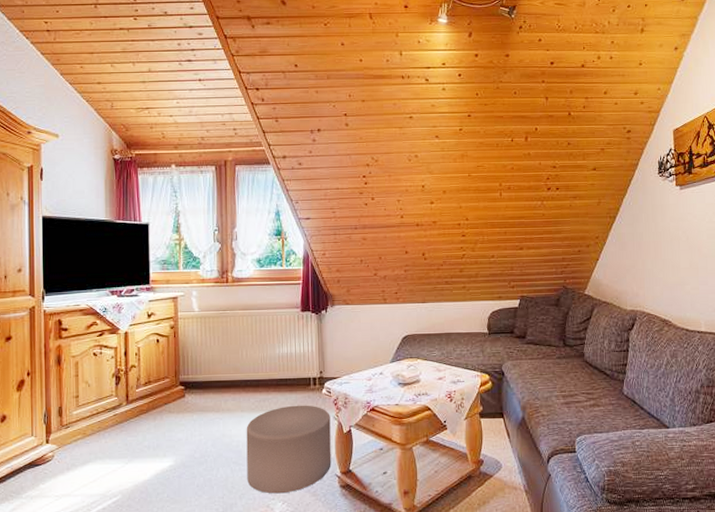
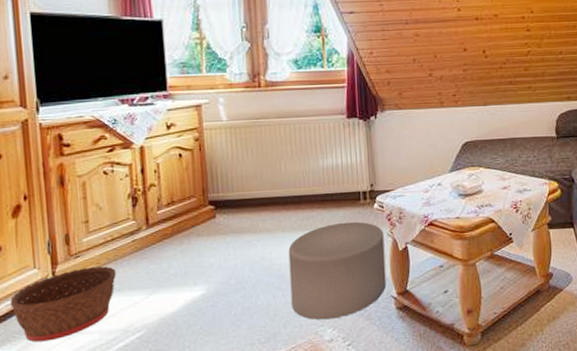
basket: none [10,436,99,502] -> present [10,266,116,342]

